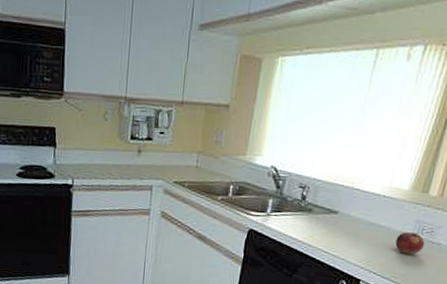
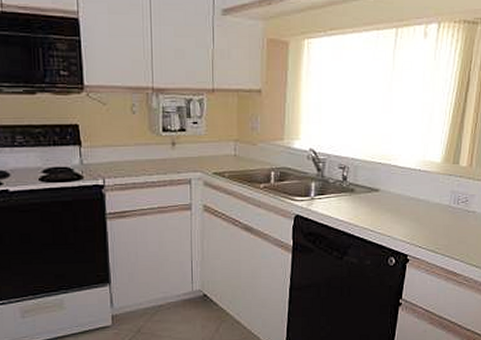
fruit: present [395,232,425,254] -> none [435,203,462,225]

